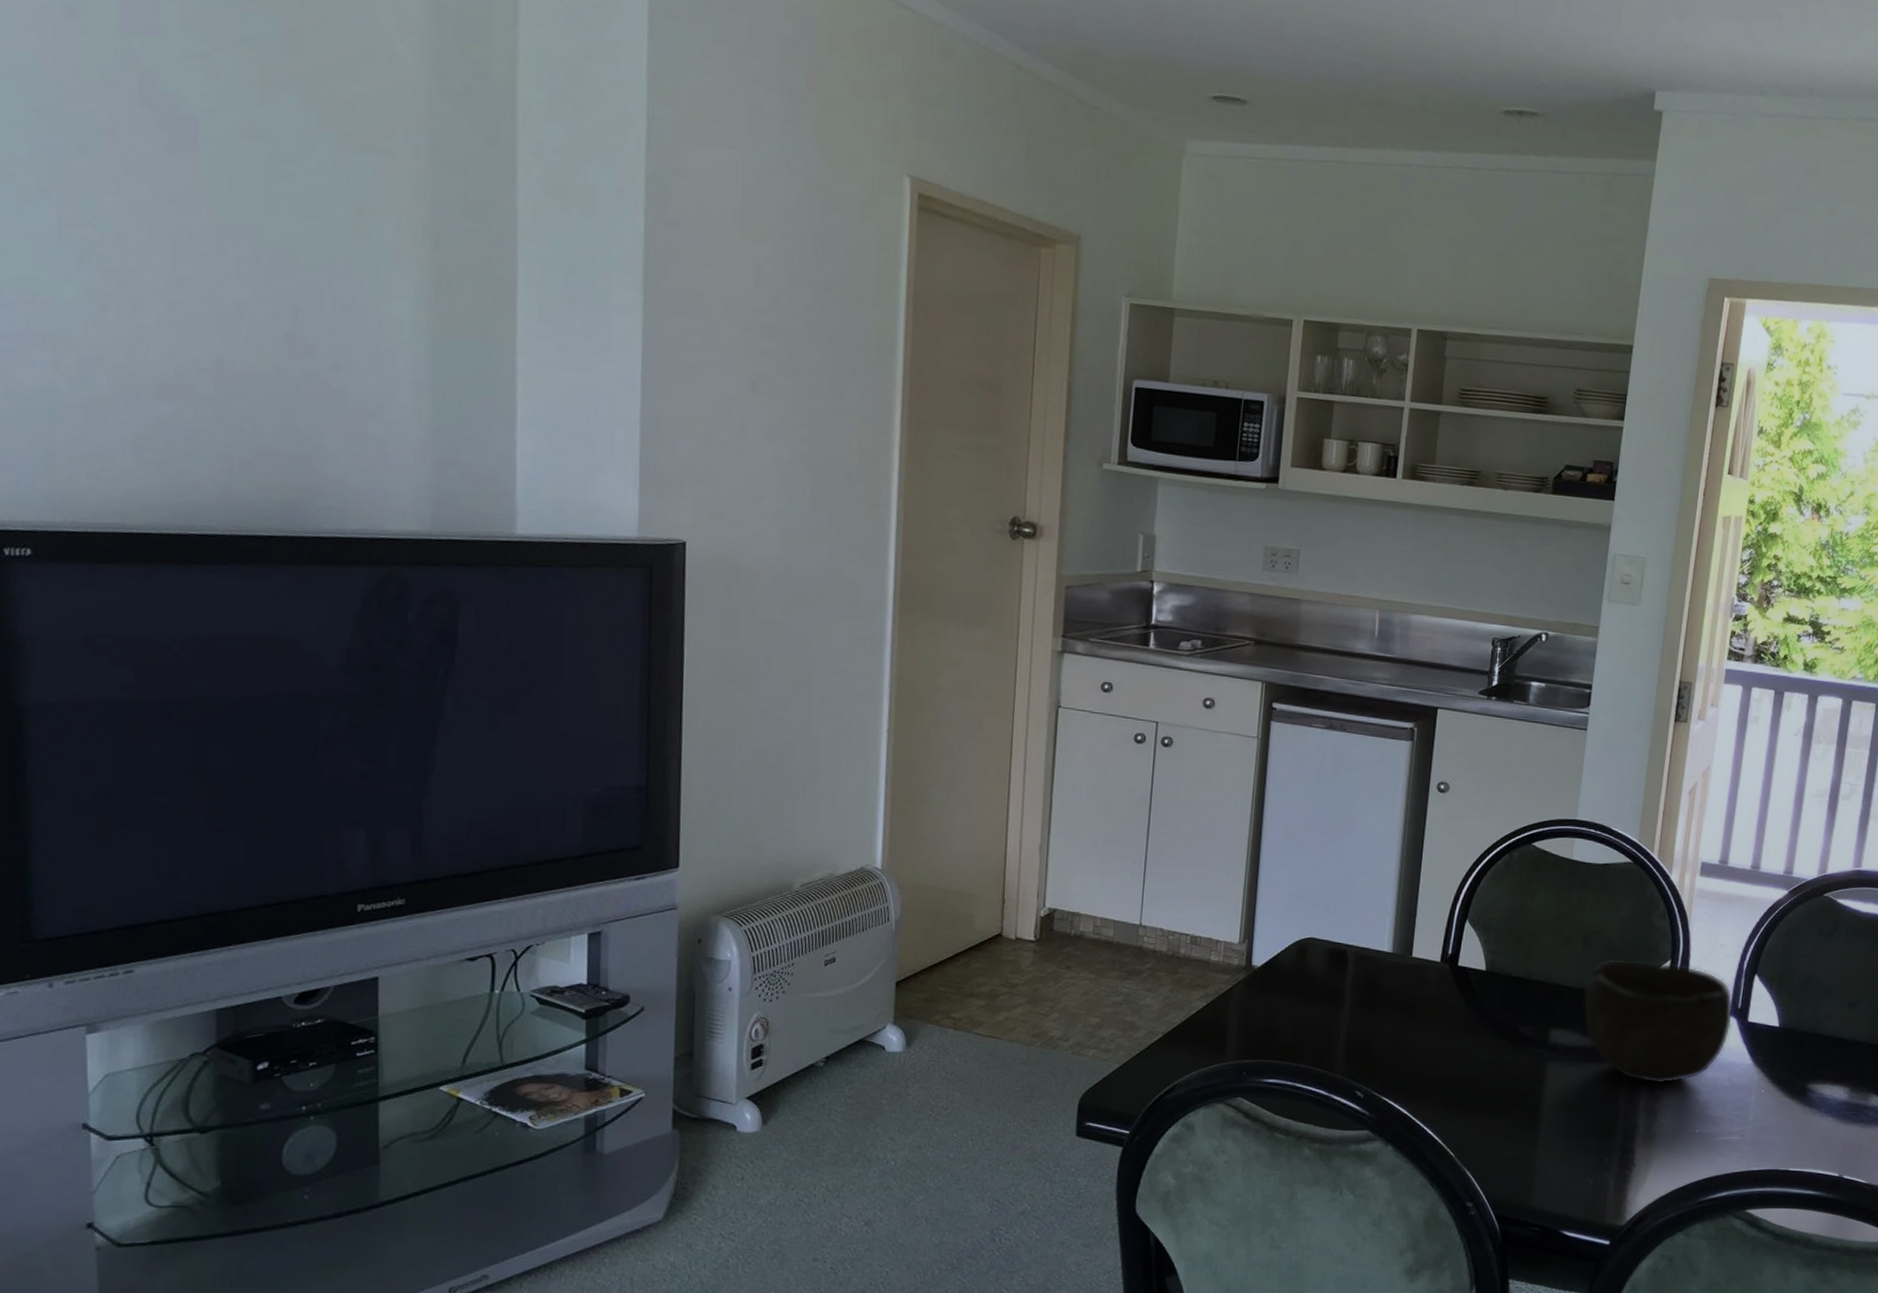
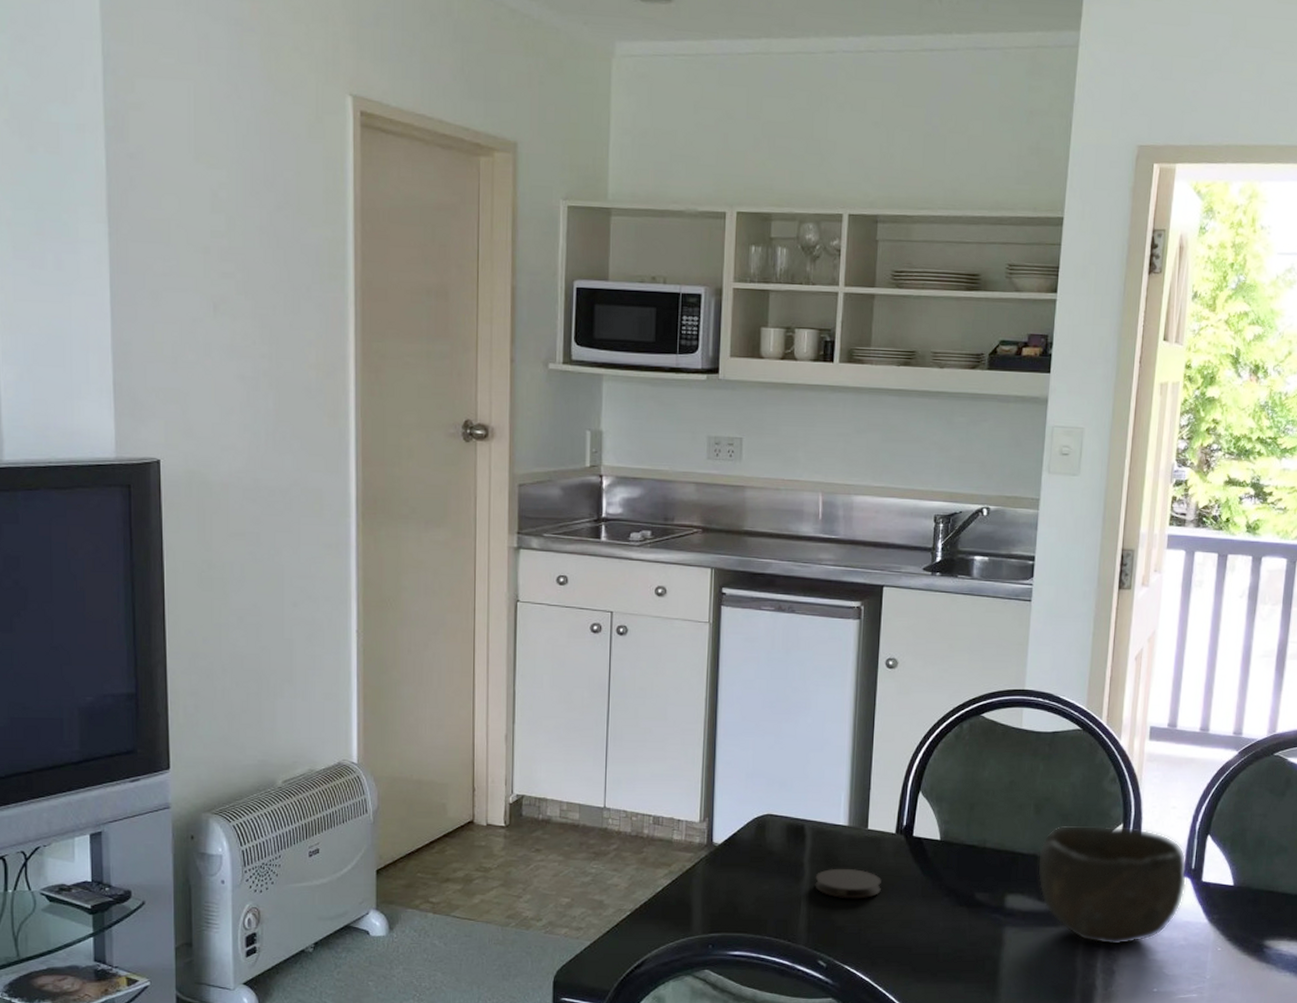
coaster: none [1355,995,1424,1029] -> present [815,868,881,899]

